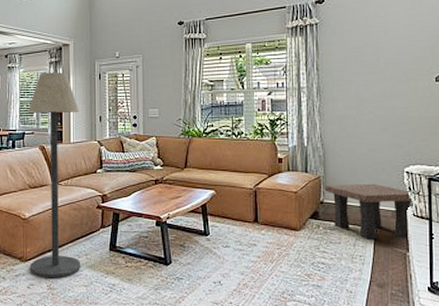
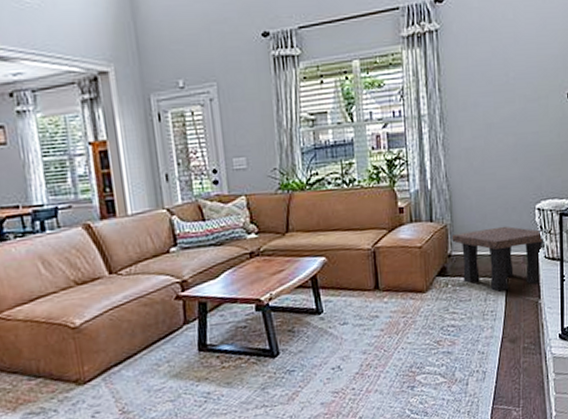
floor lamp: present [27,72,81,278] -> none [57,114,163,401]

